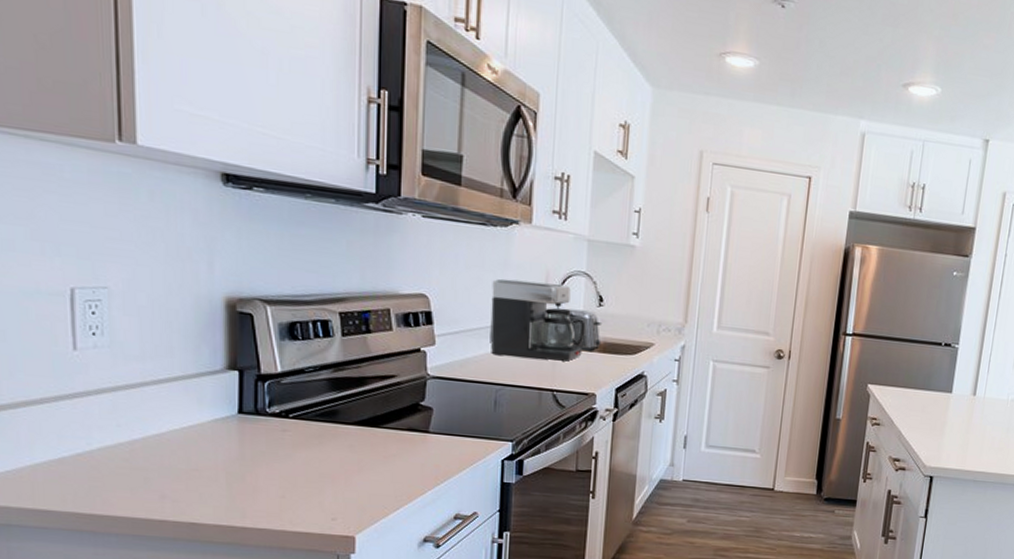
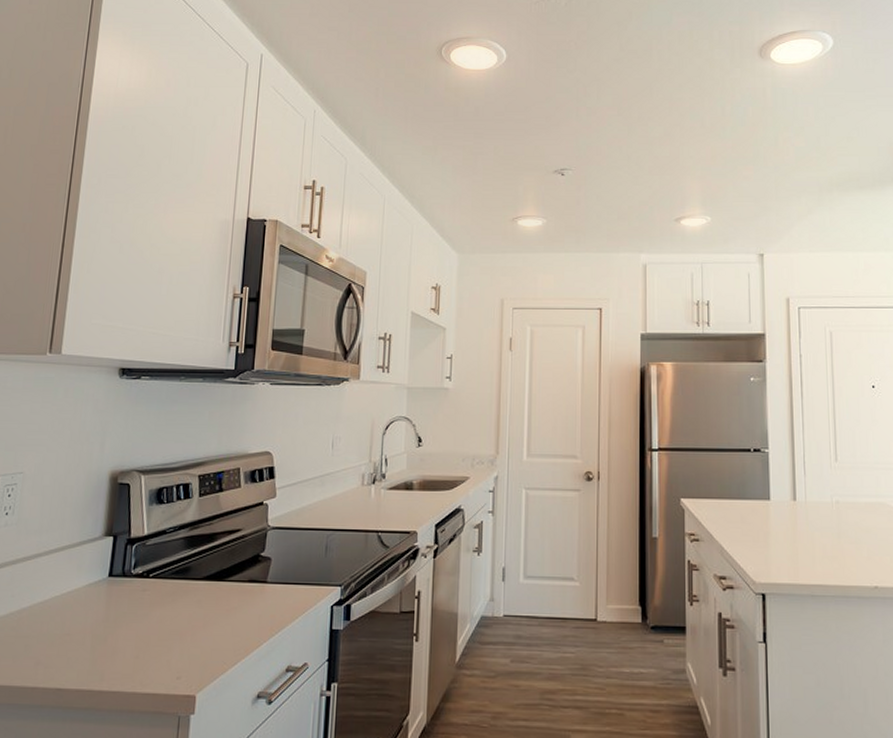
coffee maker: present [491,279,586,362] -> none [323,430,407,502]
toaster: present [551,307,603,352] -> none [376,452,422,491]

